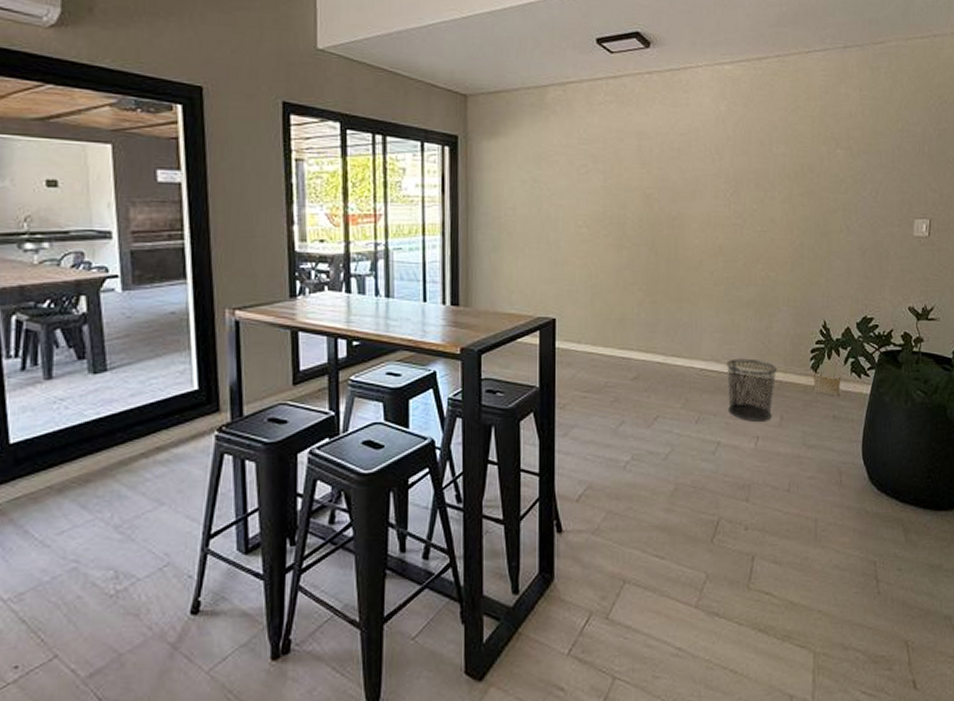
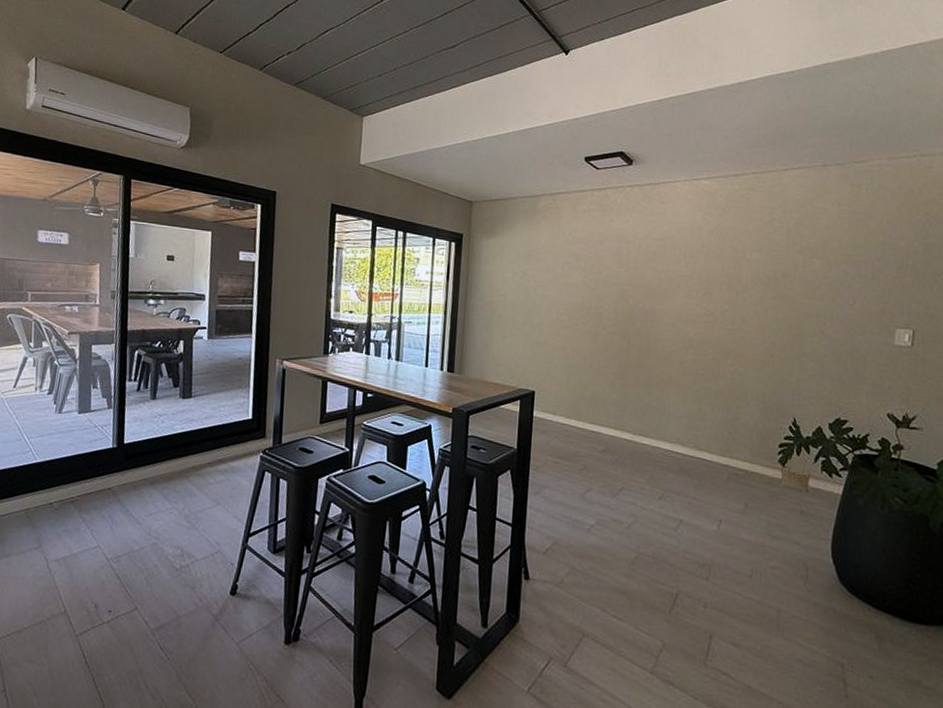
trash can: present [726,358,777,422] -> none [691,444,743,507]

